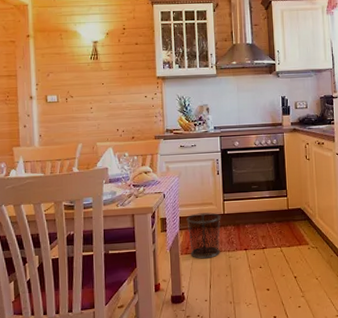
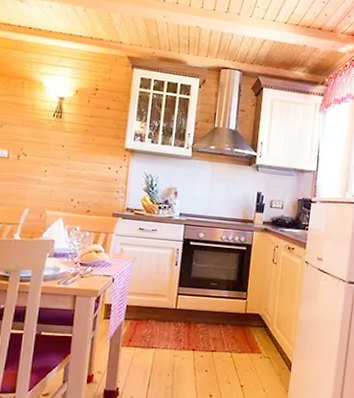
waste bin: present [186,212,221,259] -> none [132,304,172,355]

